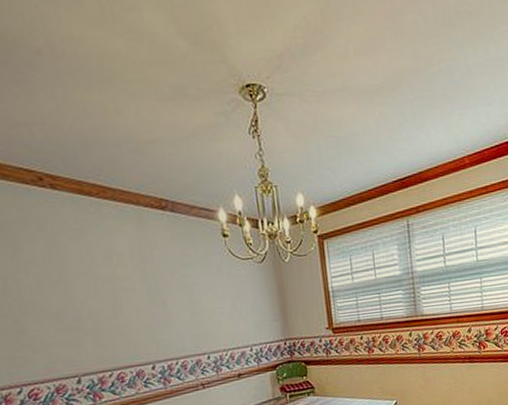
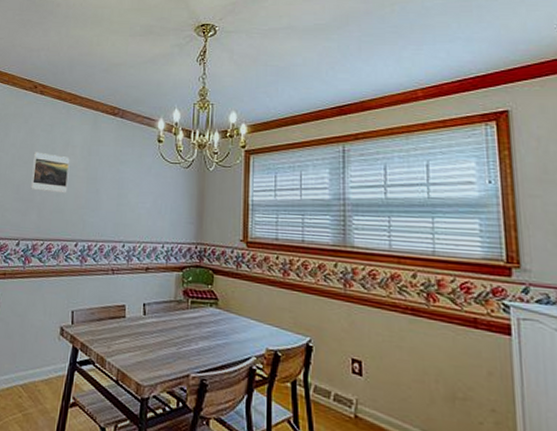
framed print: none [67,266,126,316] -> present [31,151,70,194]

